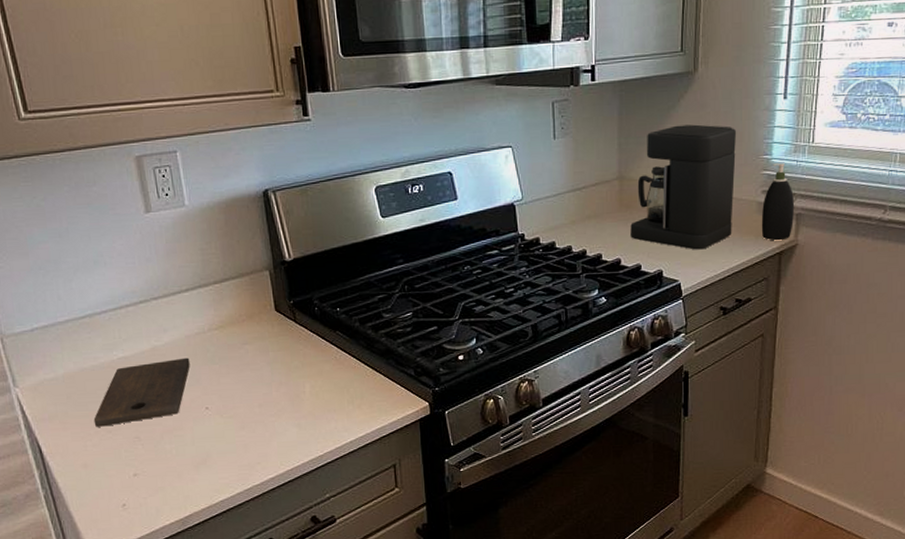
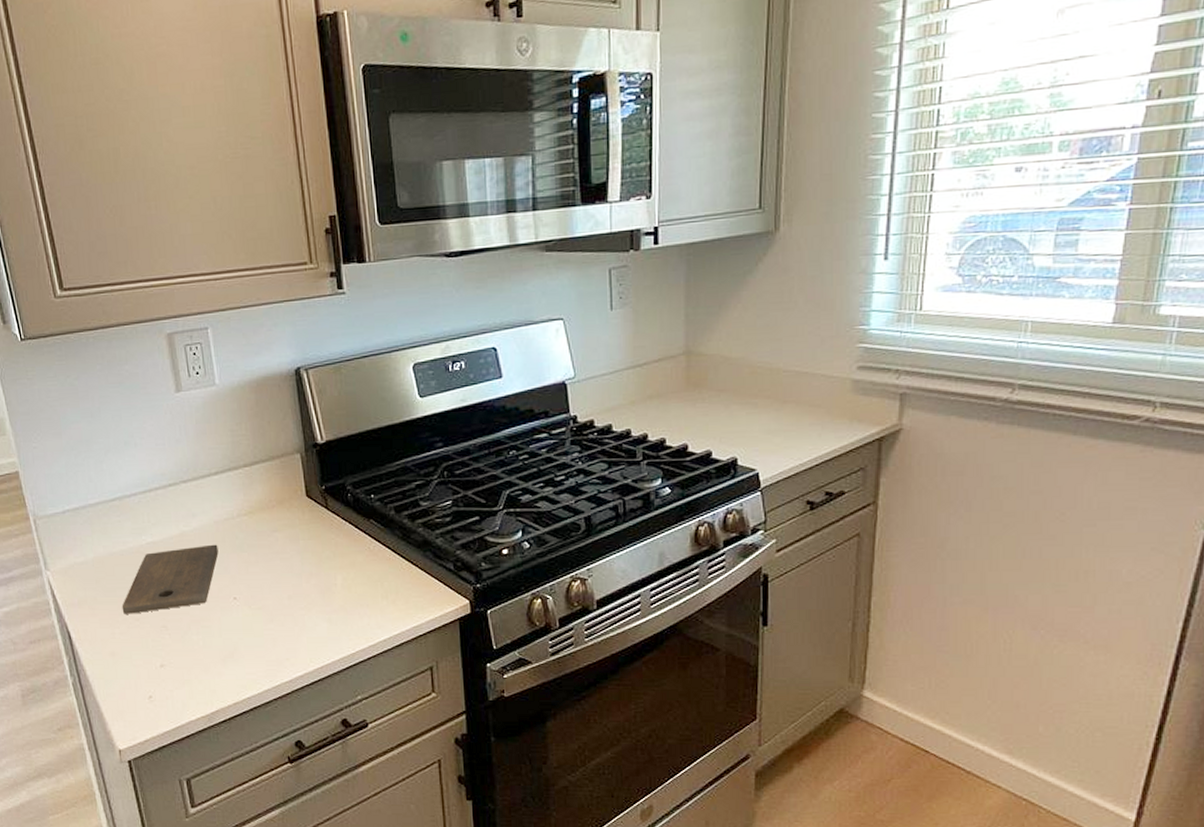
coffee maker: present [630,124,737,250] -> none [699,291,827,435]
soap dispenser: present [761,163,795,241] -> none [856,334,898,425]

